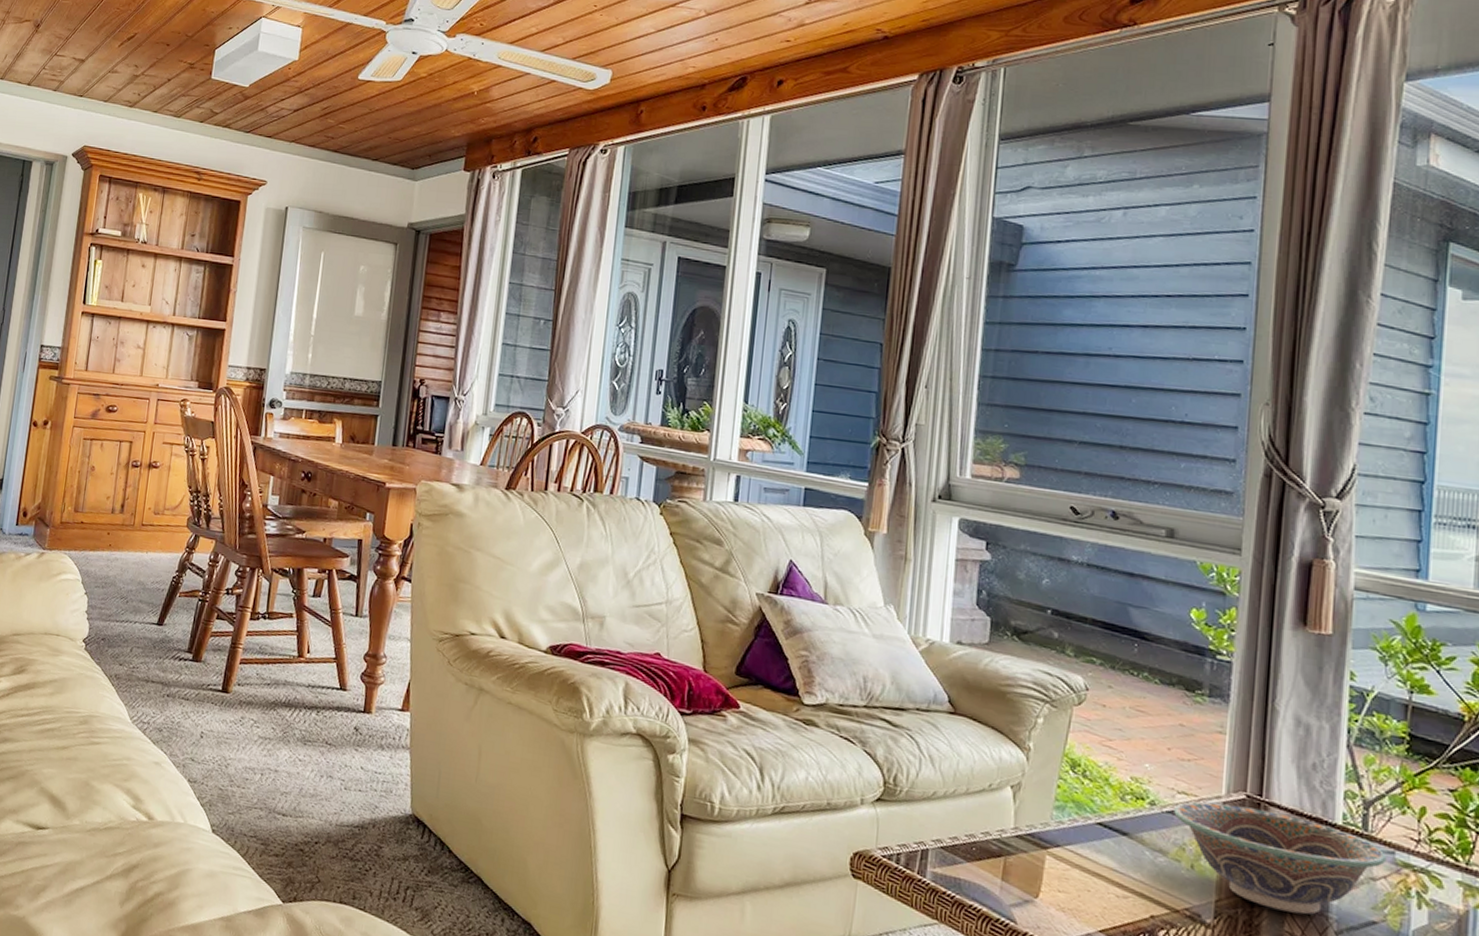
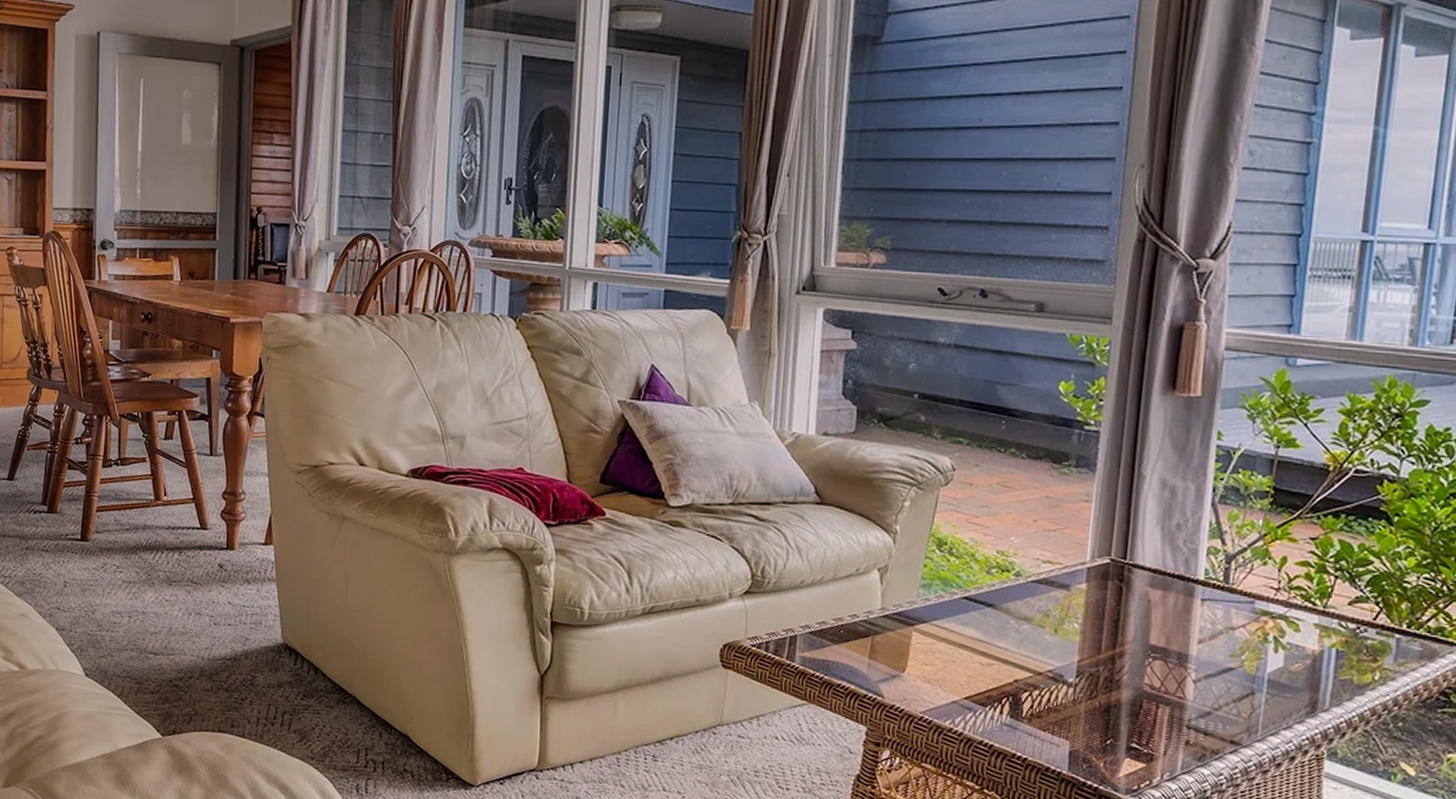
decorative bowl: present [1174,802,1386,915] -> none [1039,569,1246,667]

